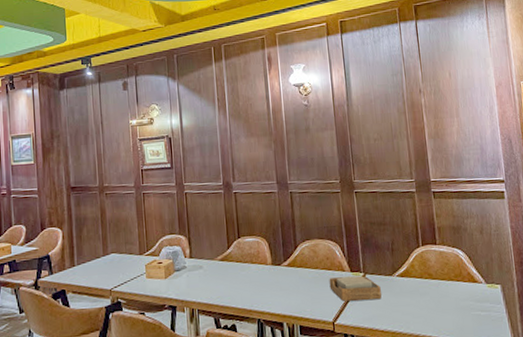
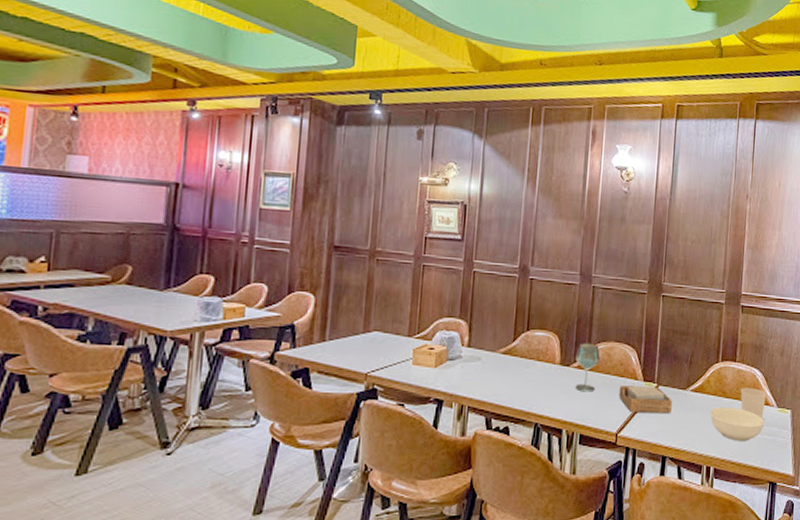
wine glass: none [284,242,307,287] -> present [575,343,600,392]
bowl: none [419,287,476,320] -> present [710,406,765,441]
dixie cup: none [445,267,473,296] -> present [740,388,767,419]

